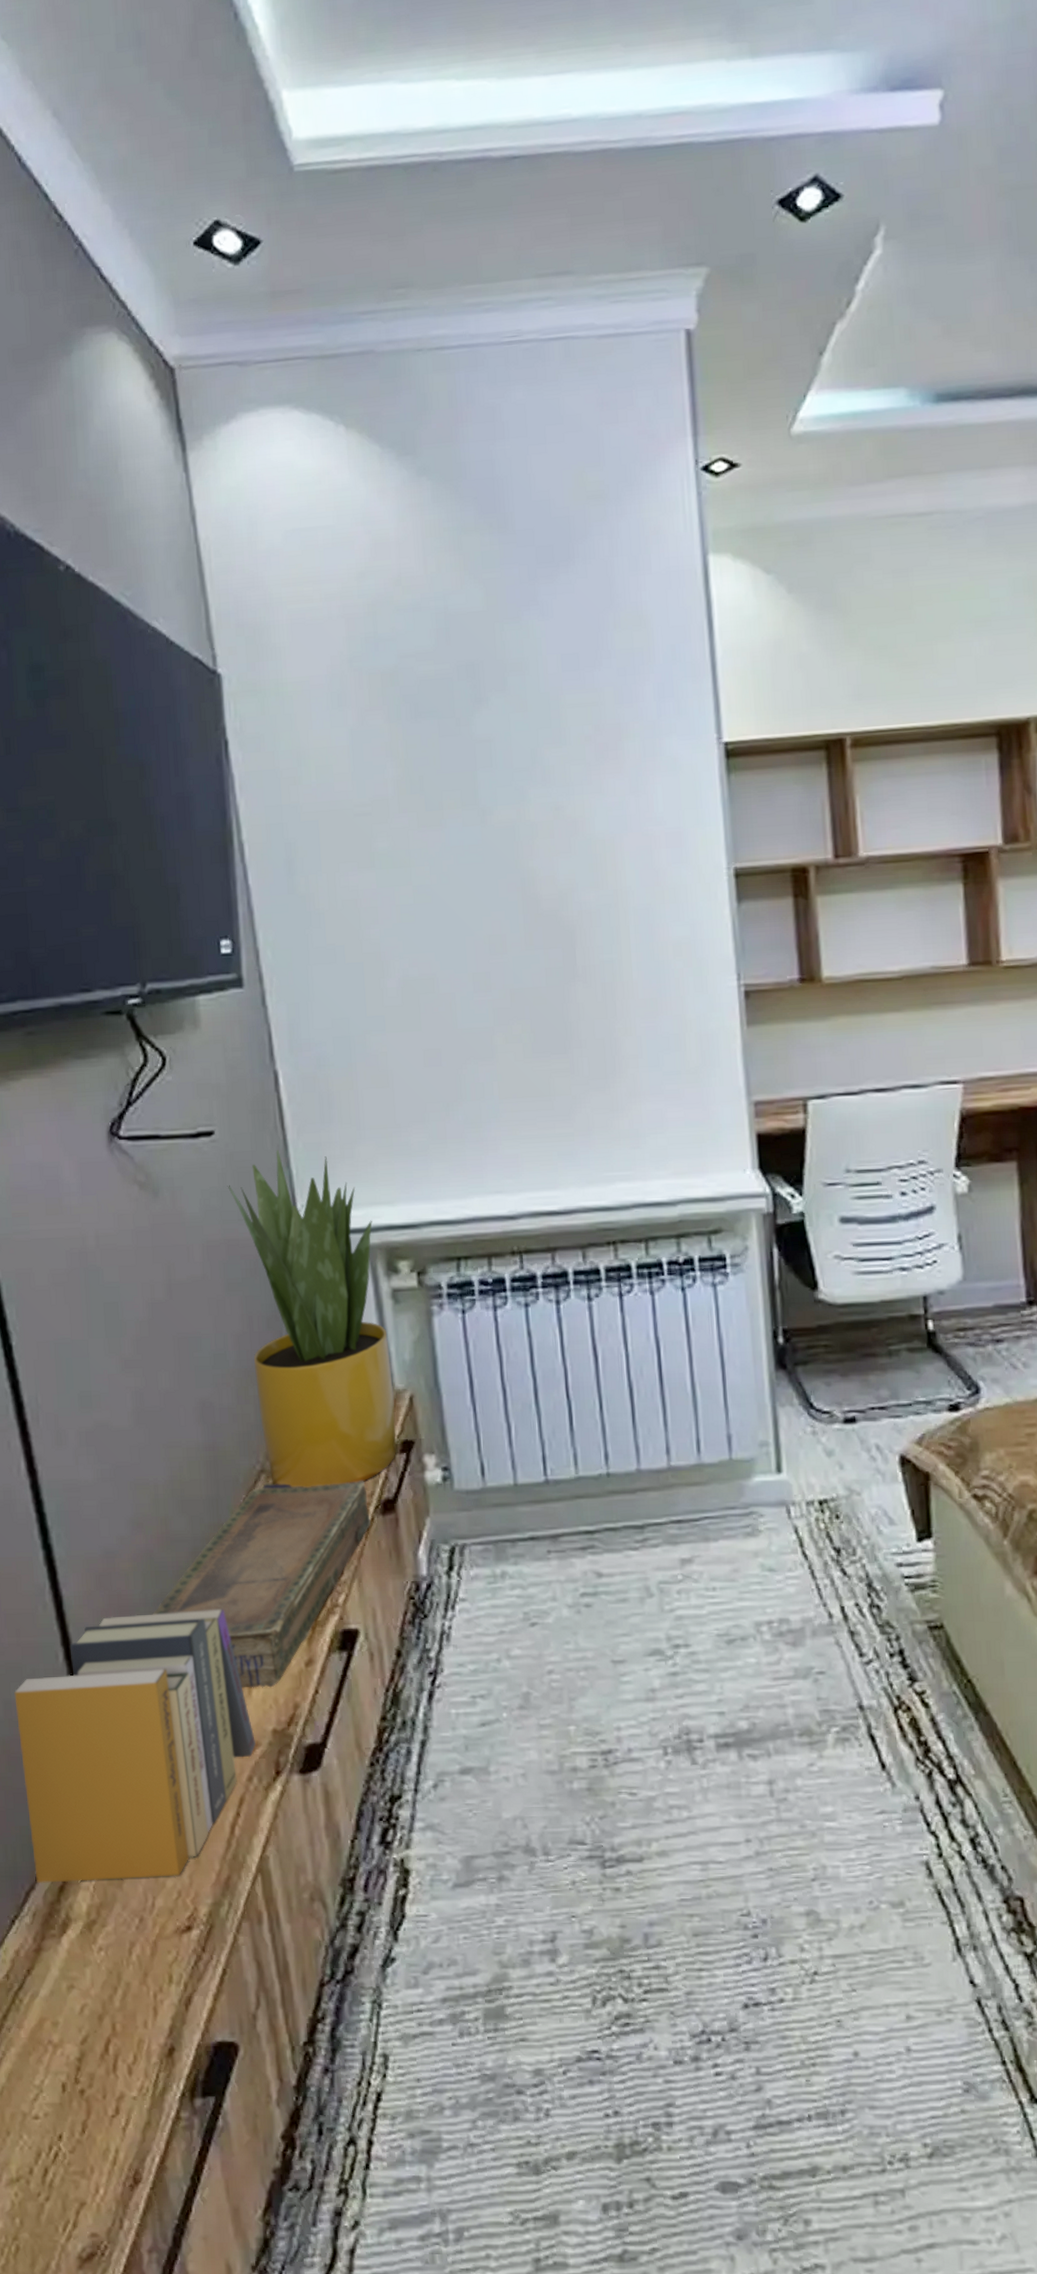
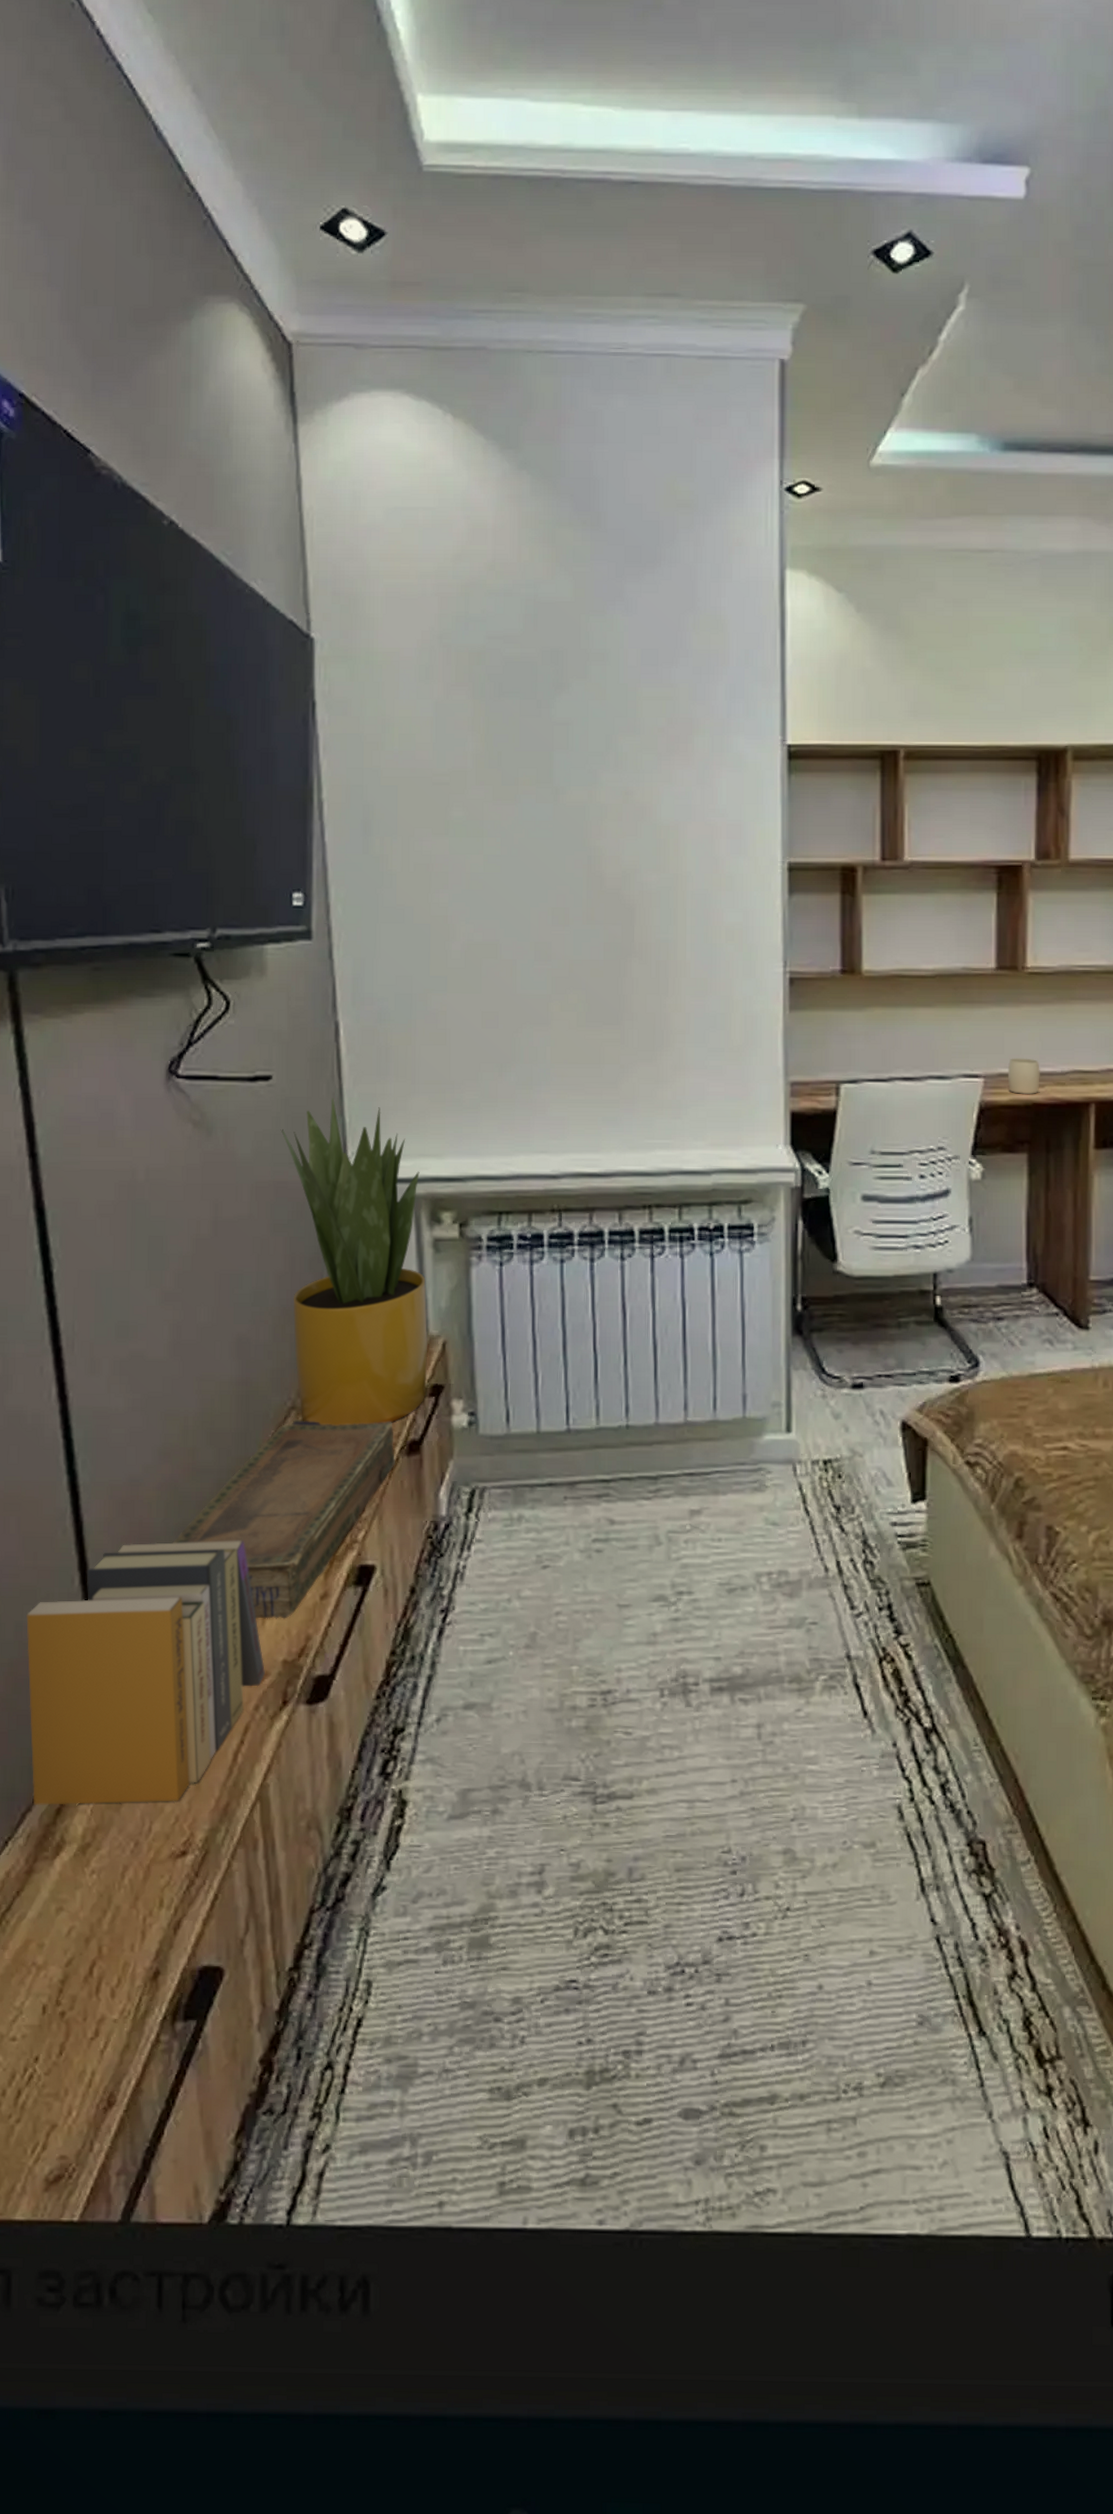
mug: none [988,1059,1025,1099] -> present [1007,1058,1040,1095]

